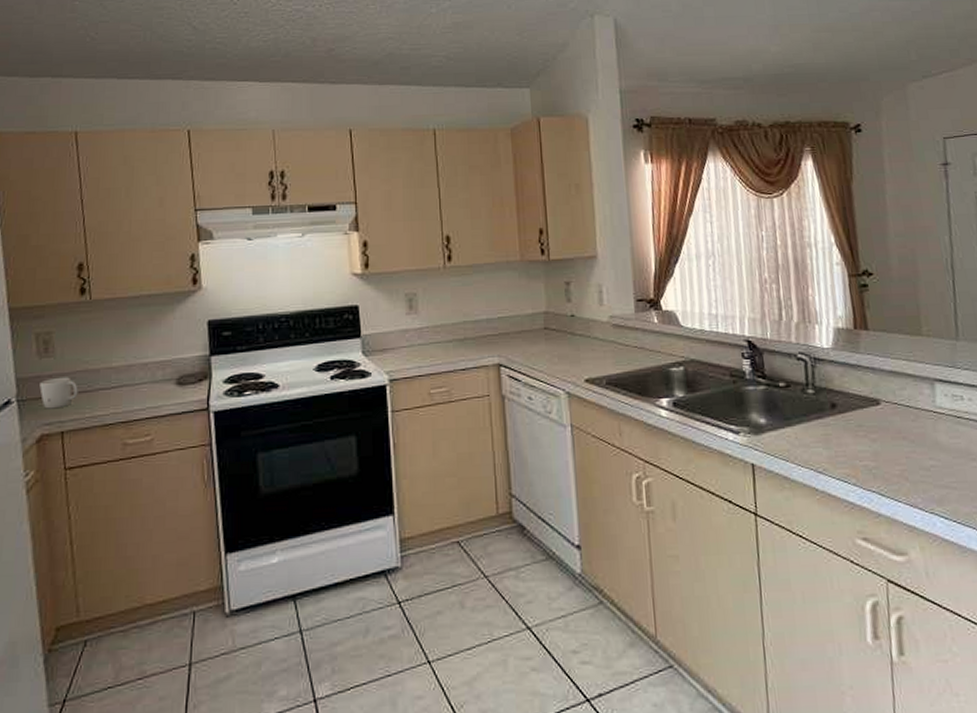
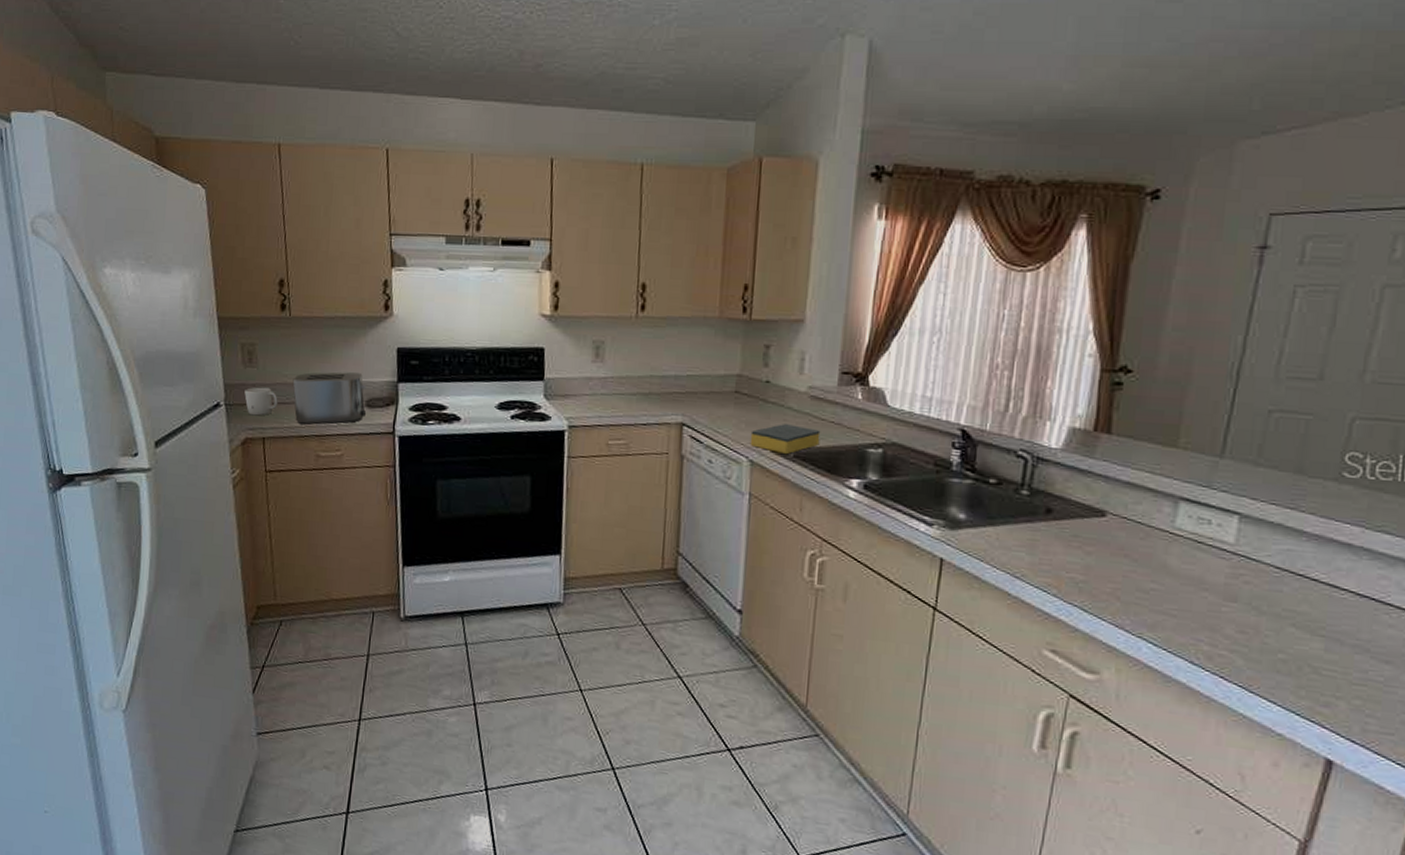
toaster: none [94,351,178,413] -> present [292,372,367,426]
sponge: none [564,353,628,383] -> present [750,424,821,455]

